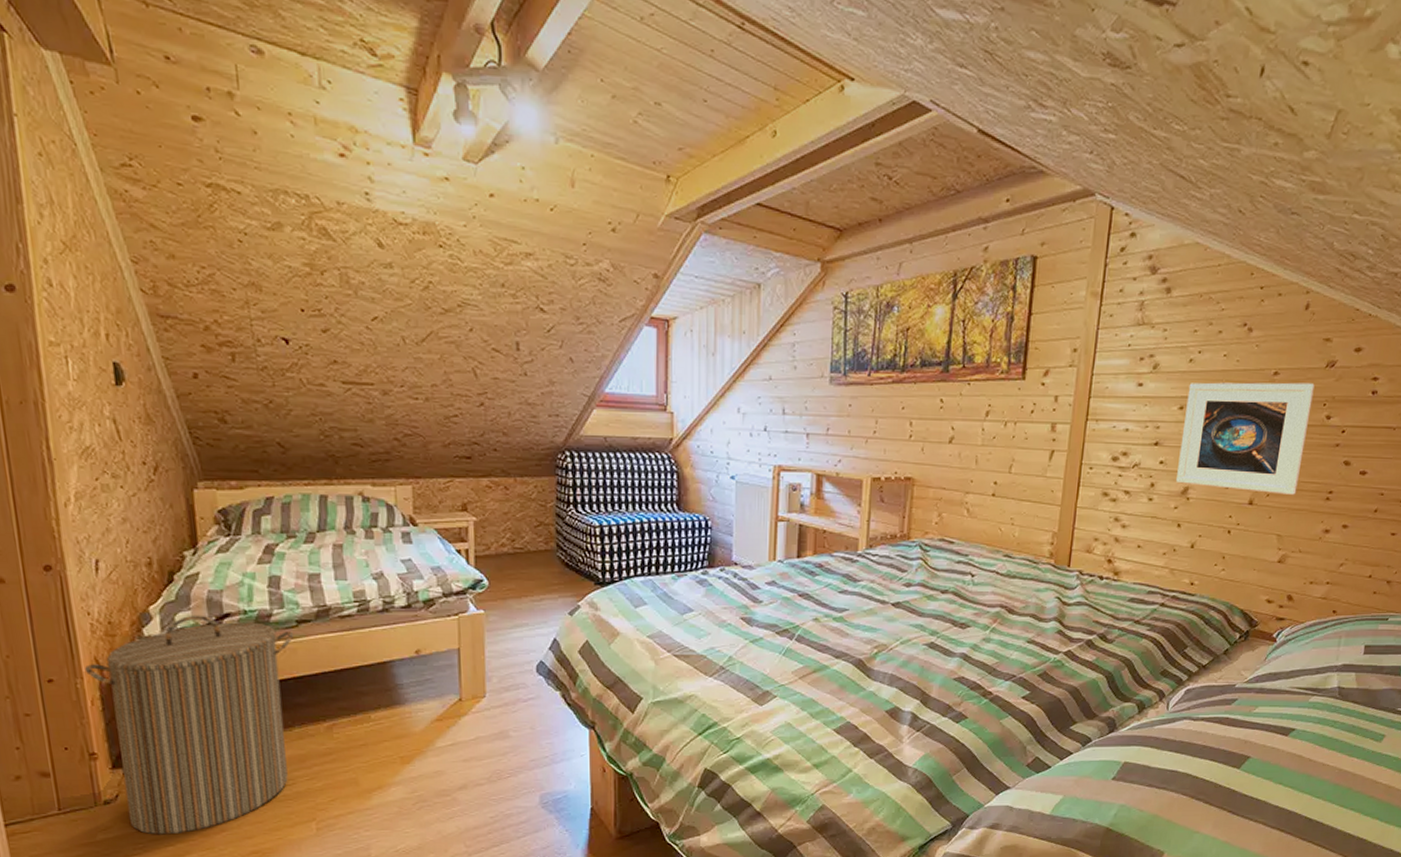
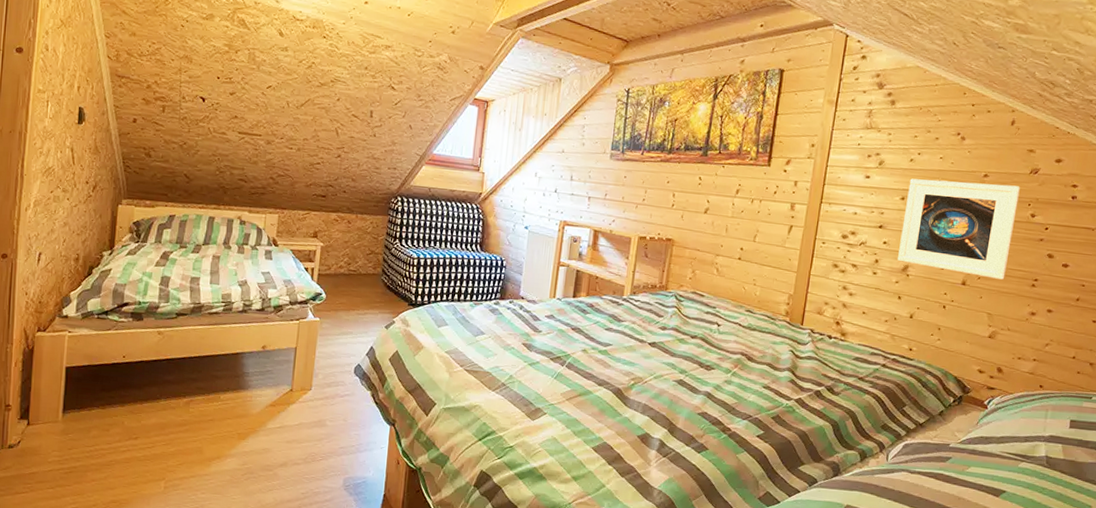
laundry hamper: present [84,615,294,835] -> none [15,302,173,479]

